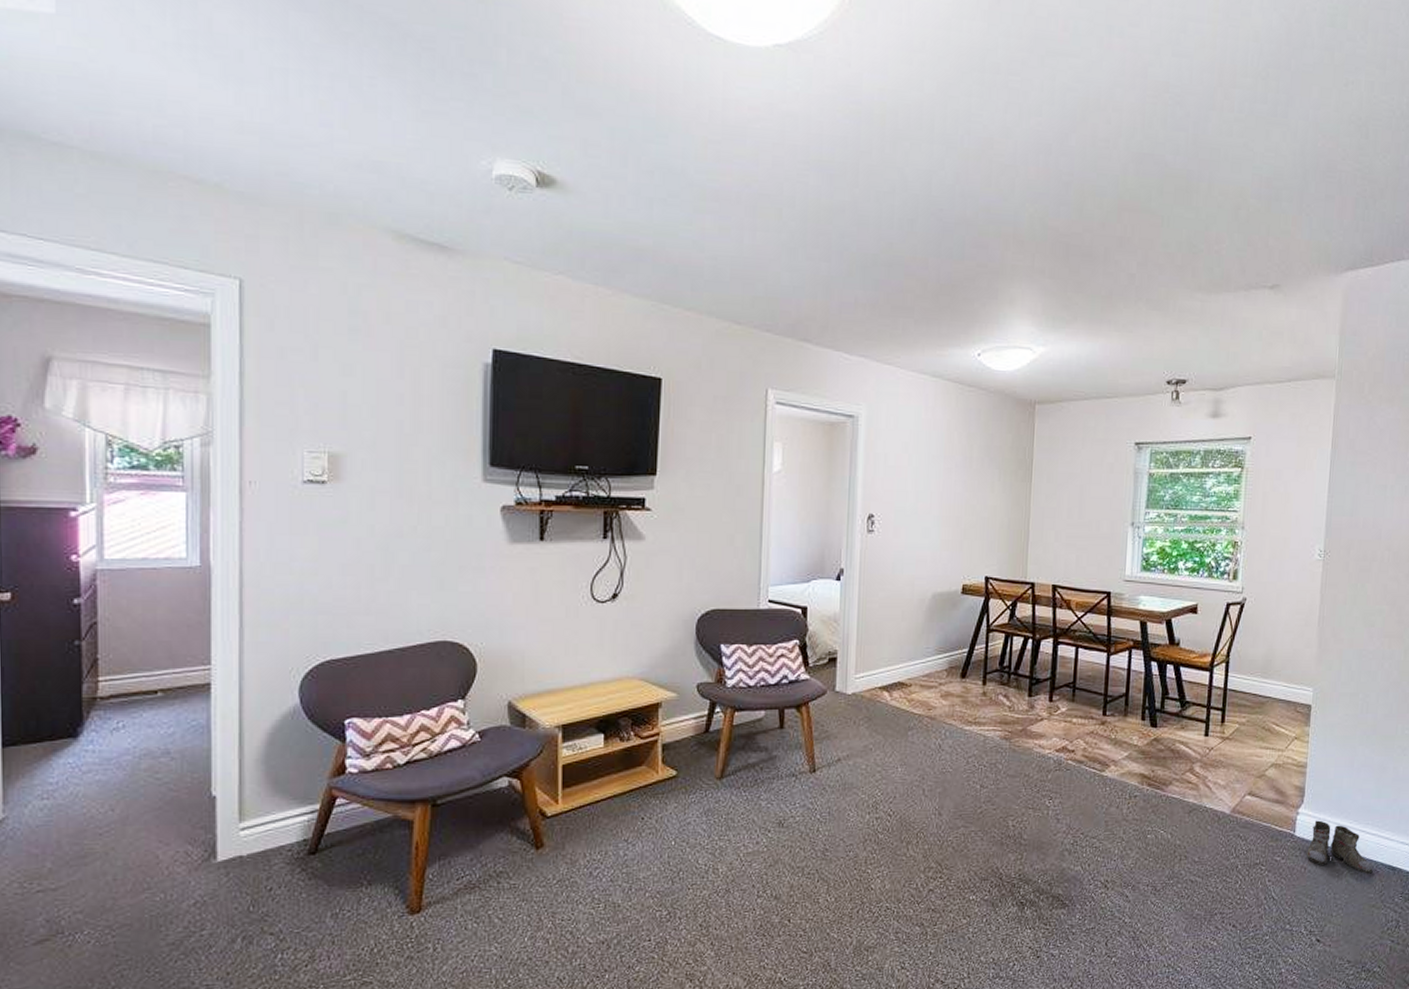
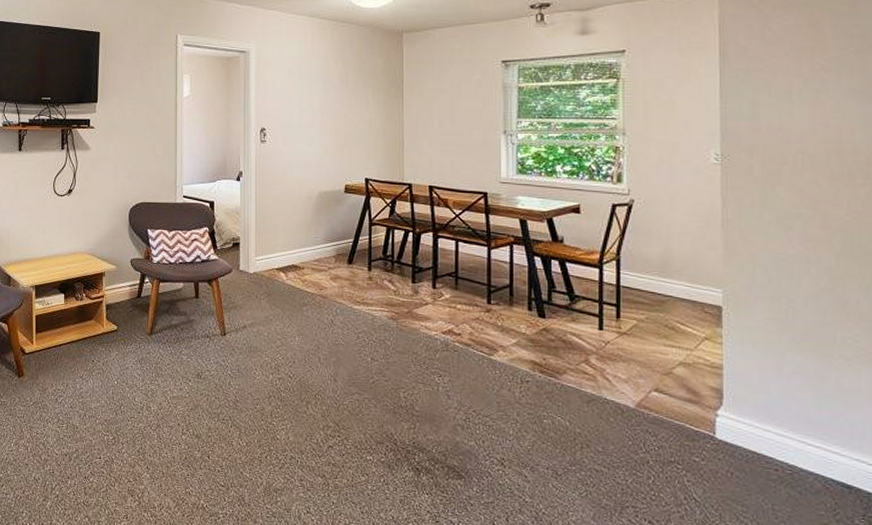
boots: present [1299,820,1373,874] -> none [722,424,821,489]

